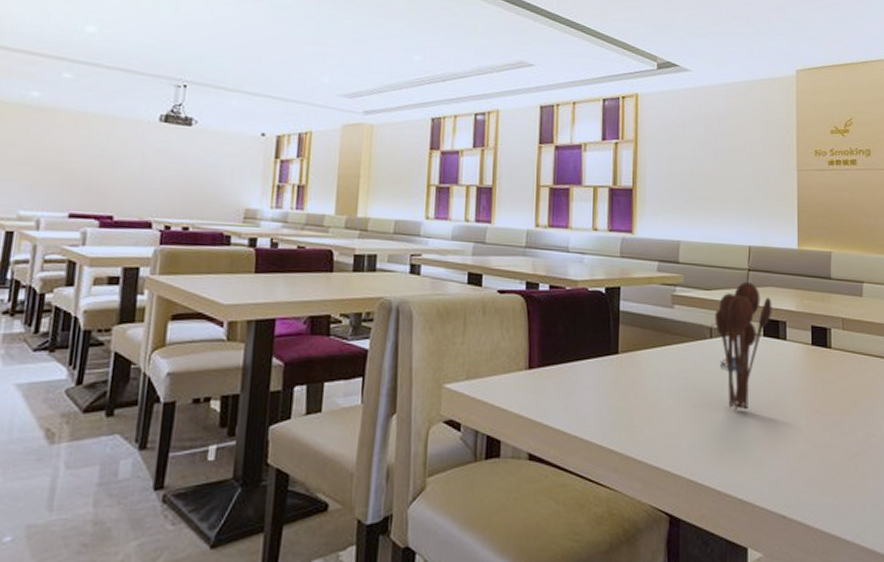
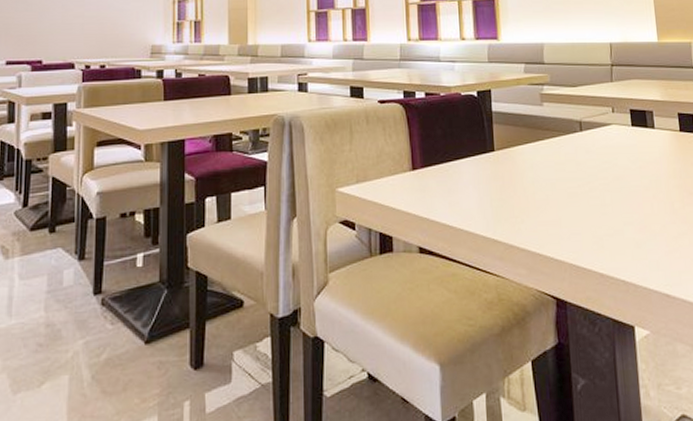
utensil holder: present [715,281,772,410] -> none [583,76,638,197]

